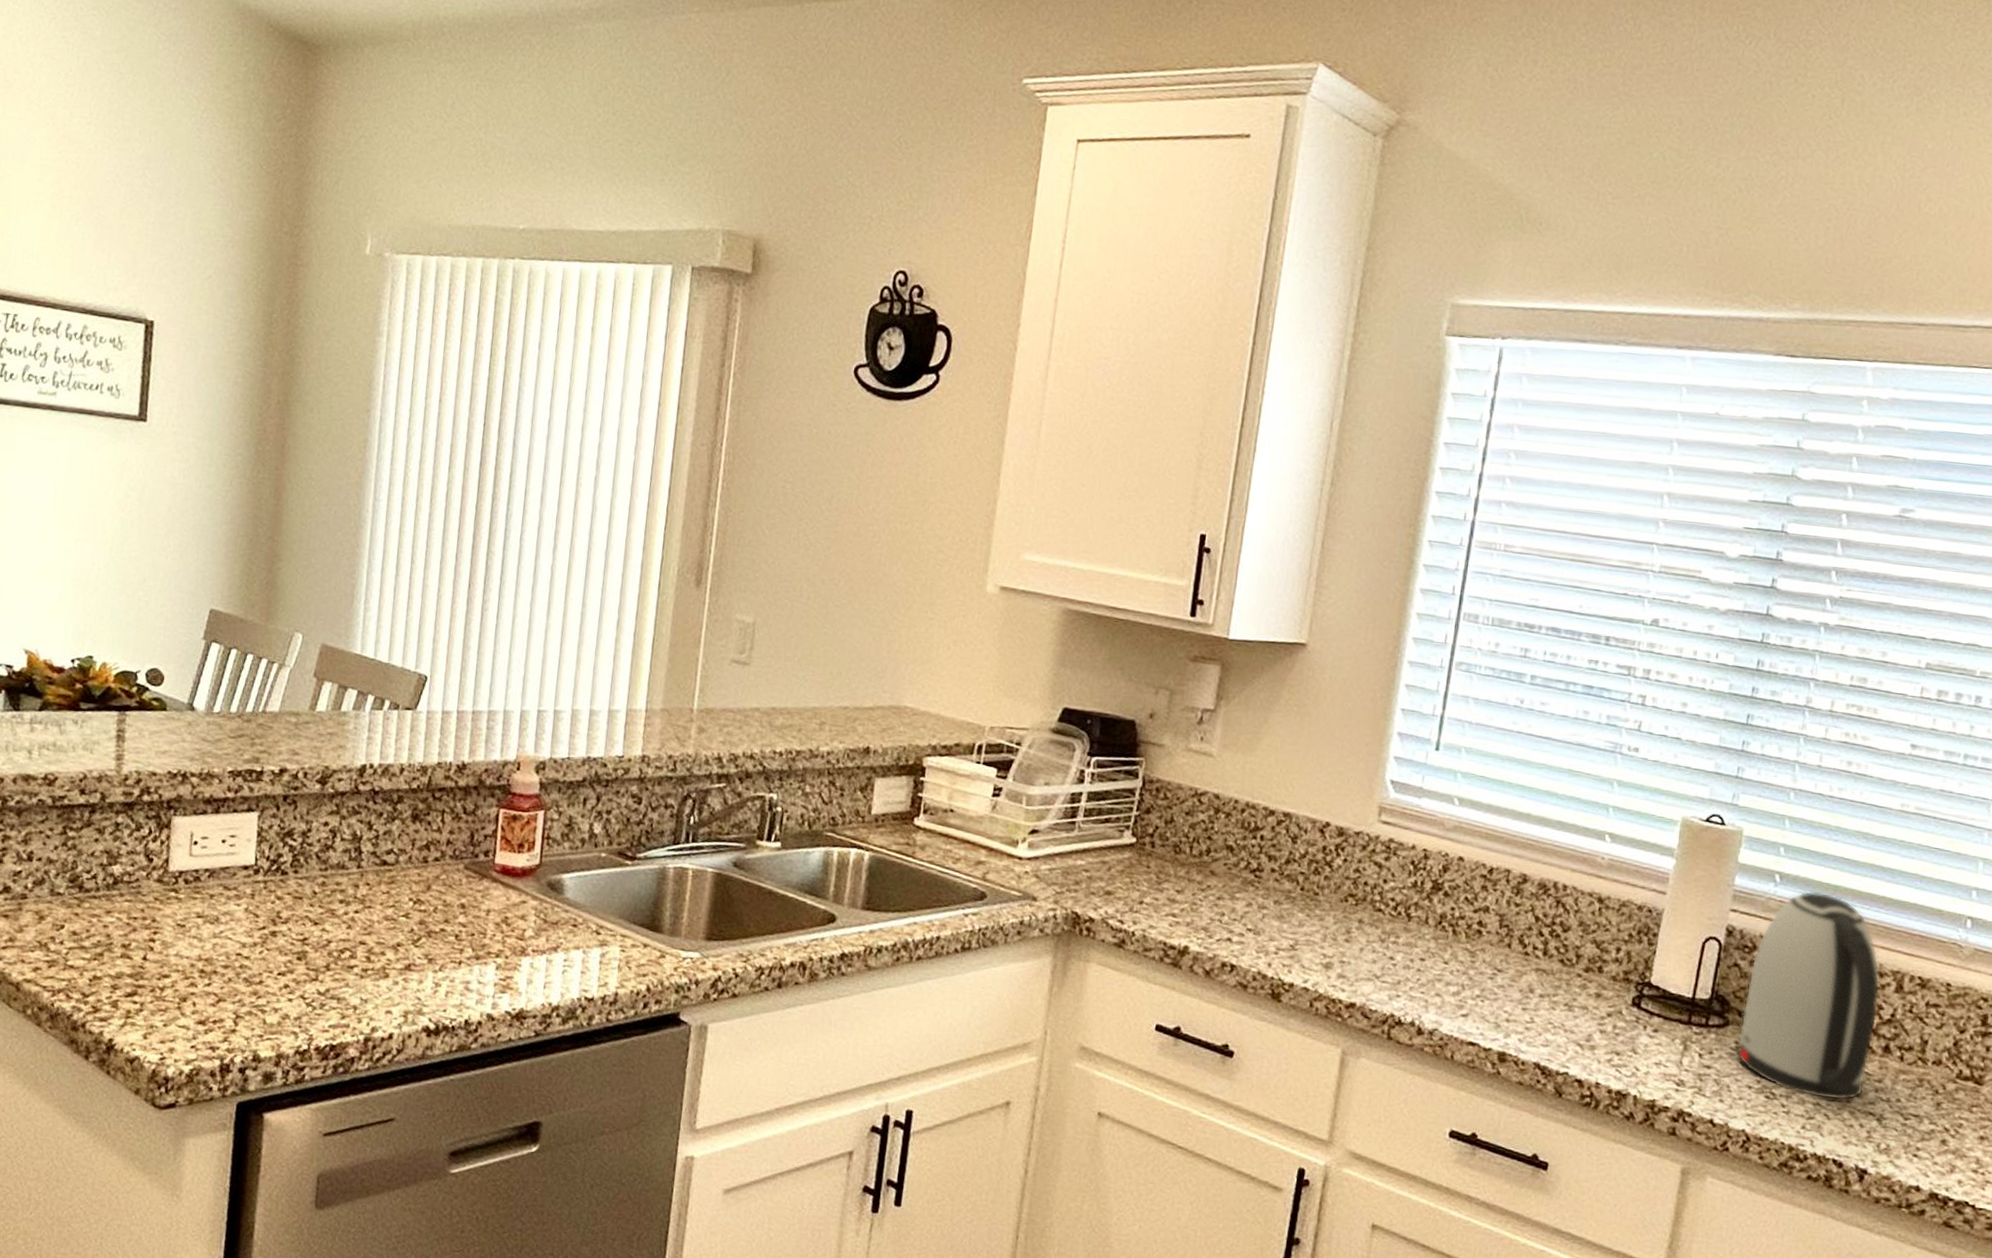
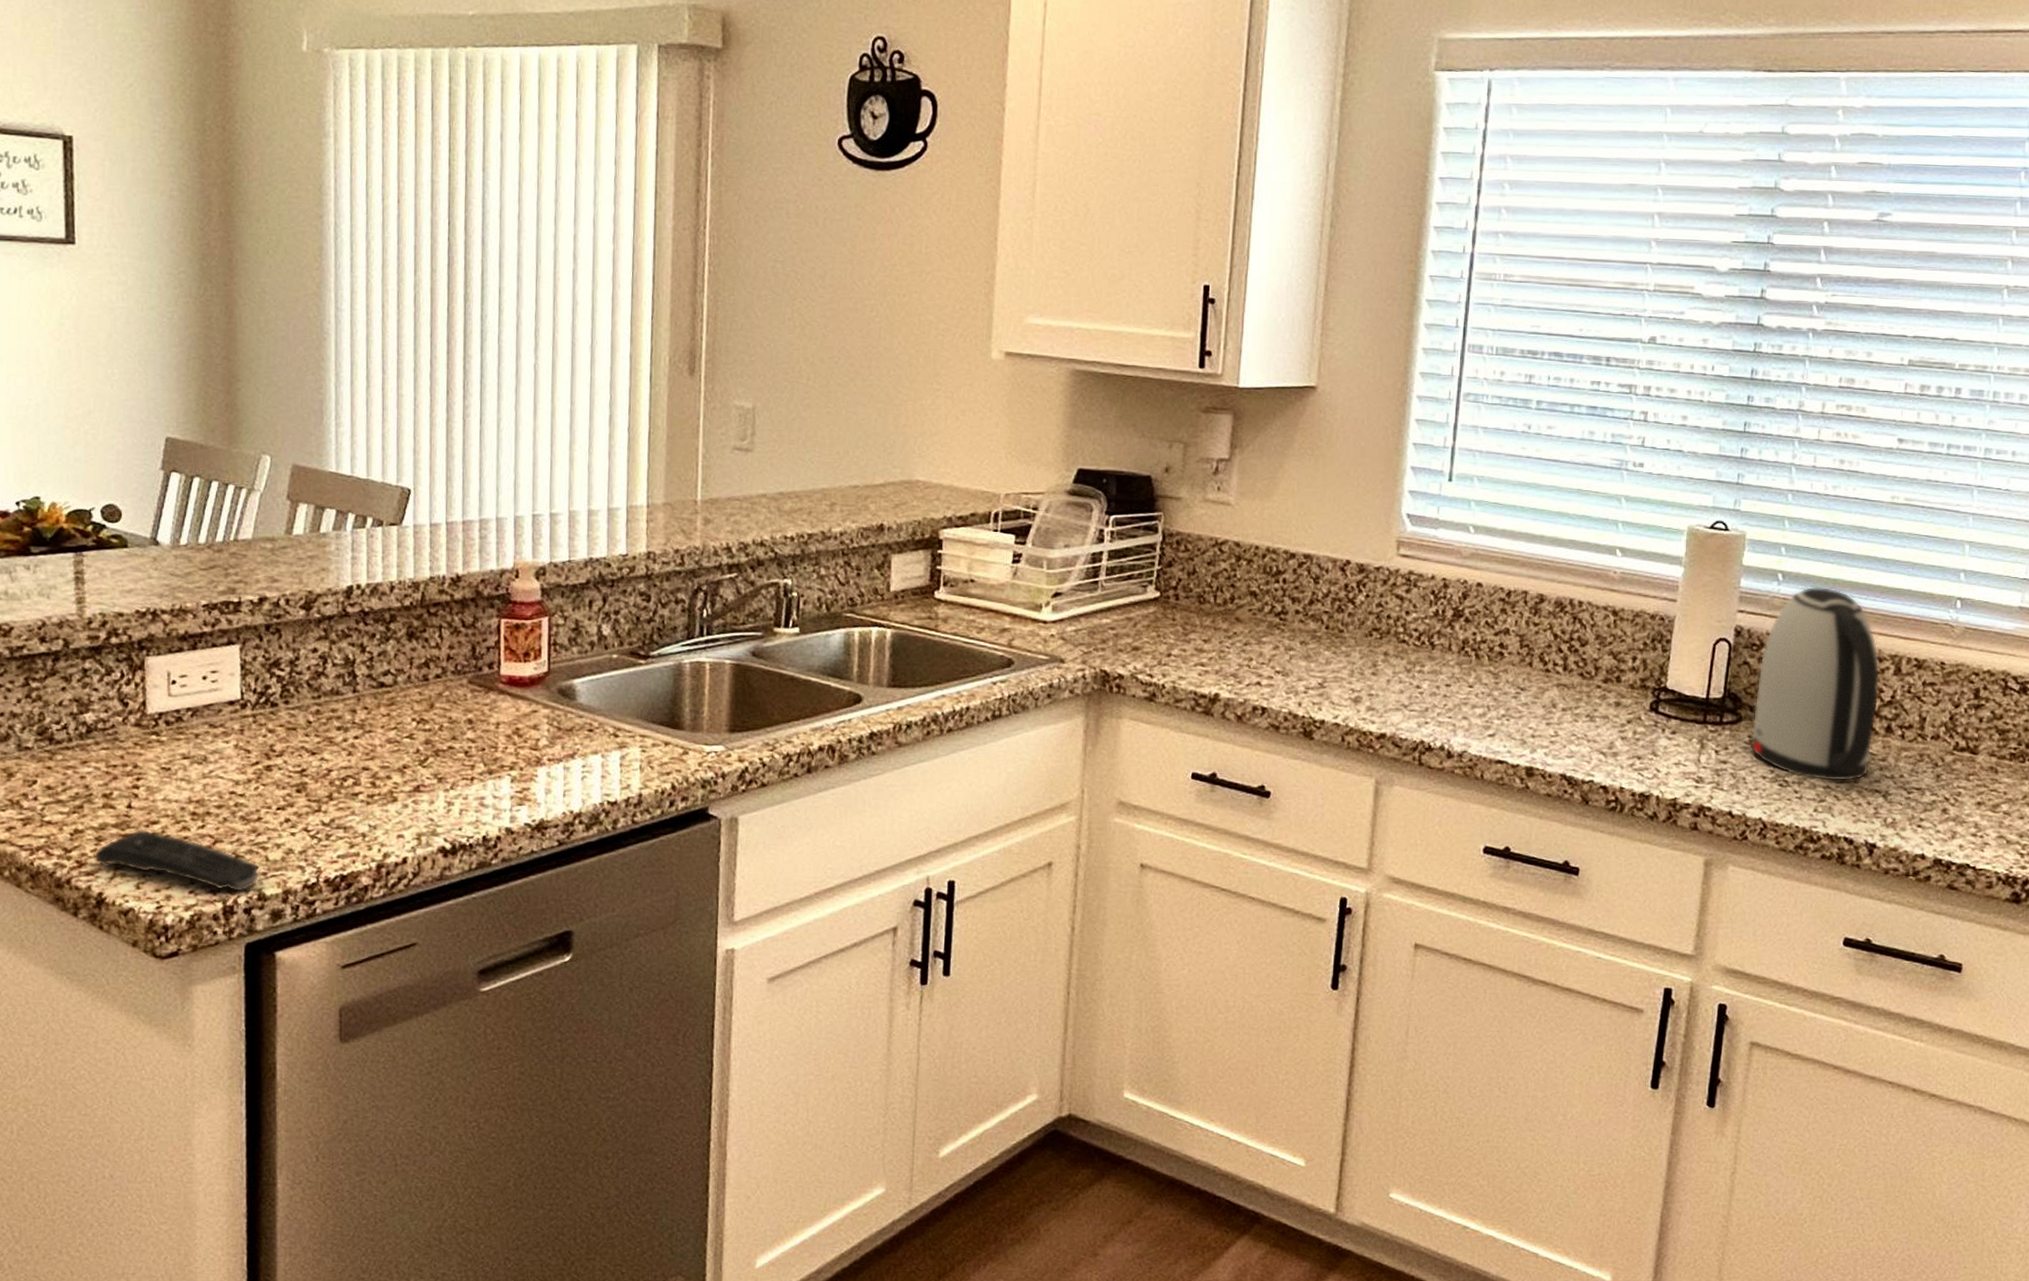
remote control: none [109,981,258,1052] -> present [95,829,260,893]

